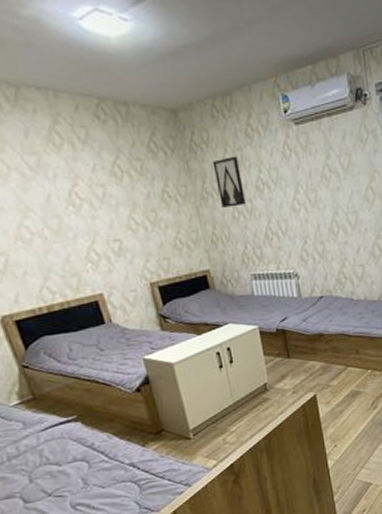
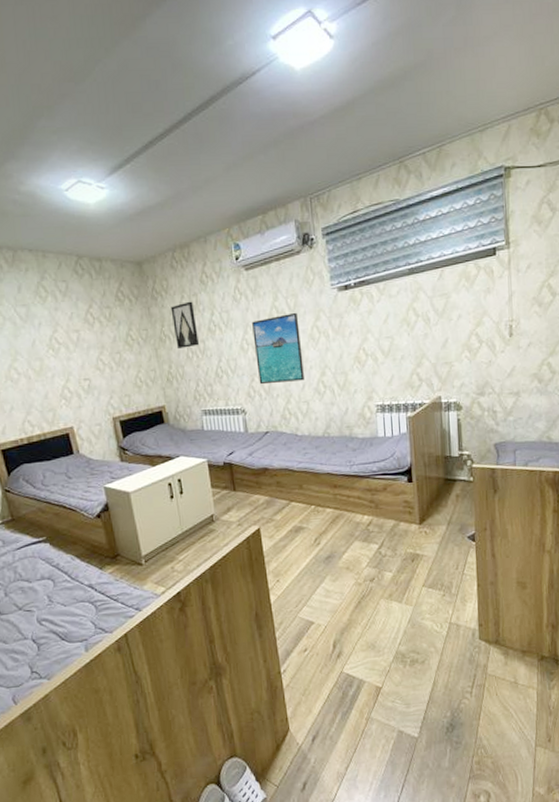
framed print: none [303,172,359,248] -> present [252,312,304,385]

